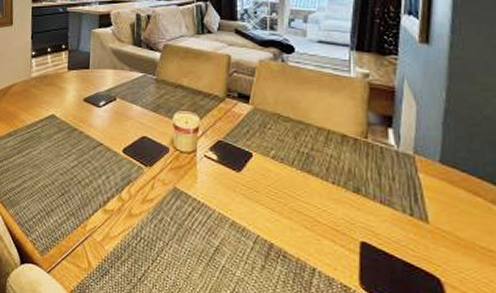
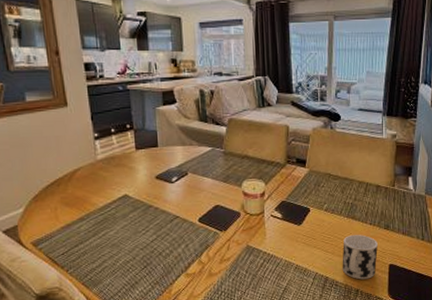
cup: none [293,194,344,257] -> present [342,234,378,280]

